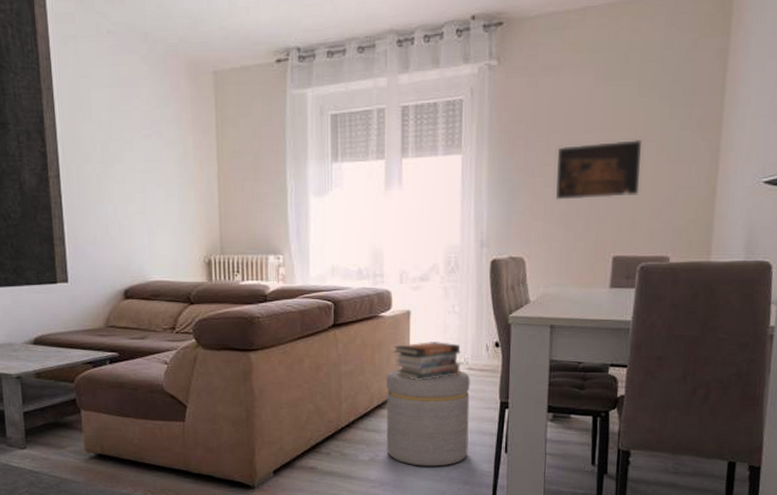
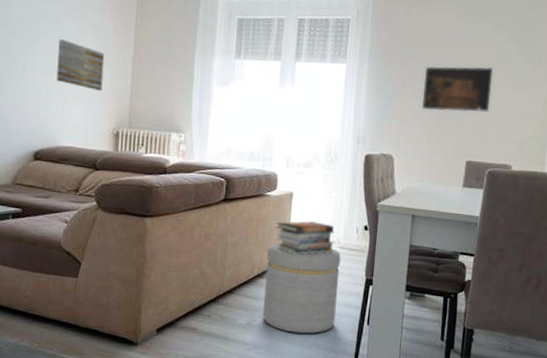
wall art: none [135,161,188,215] -> present [56,39,105,91]

